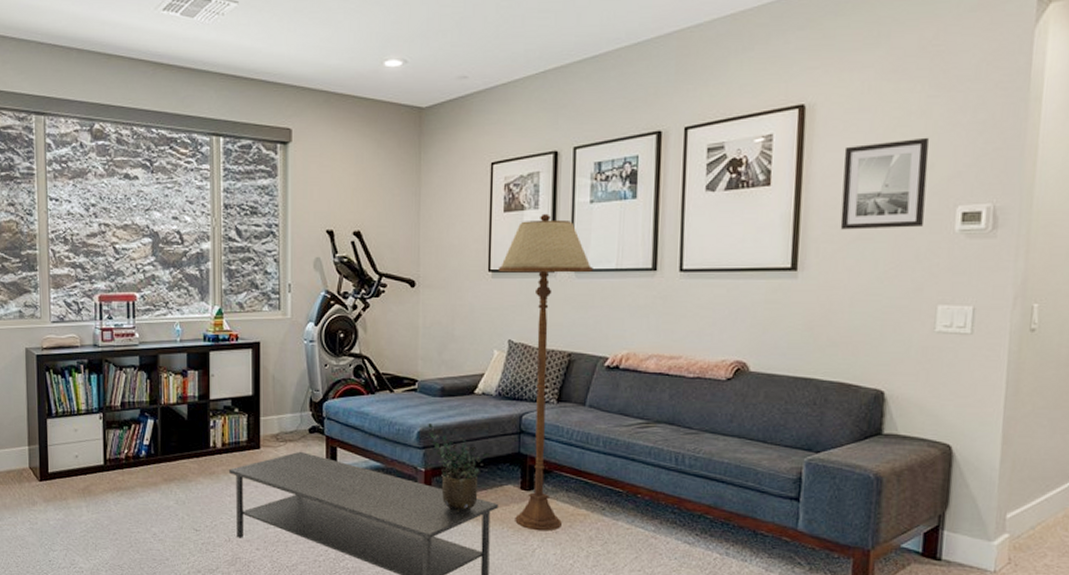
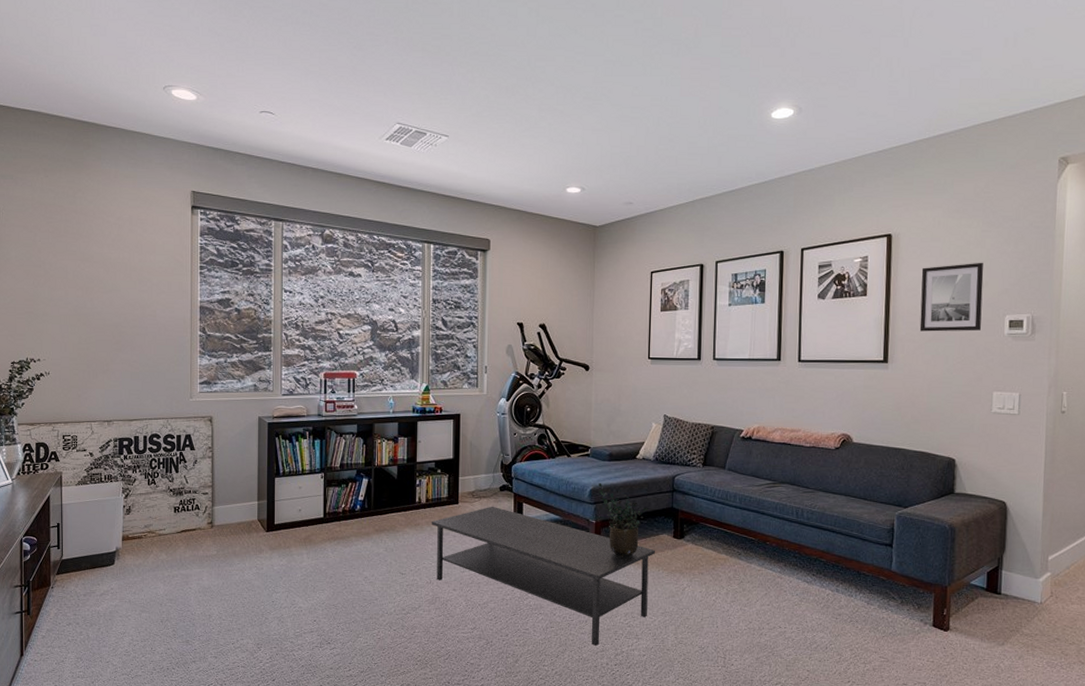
floor lamp: present [497,213,593,531] -> none [655,313,731,573]

